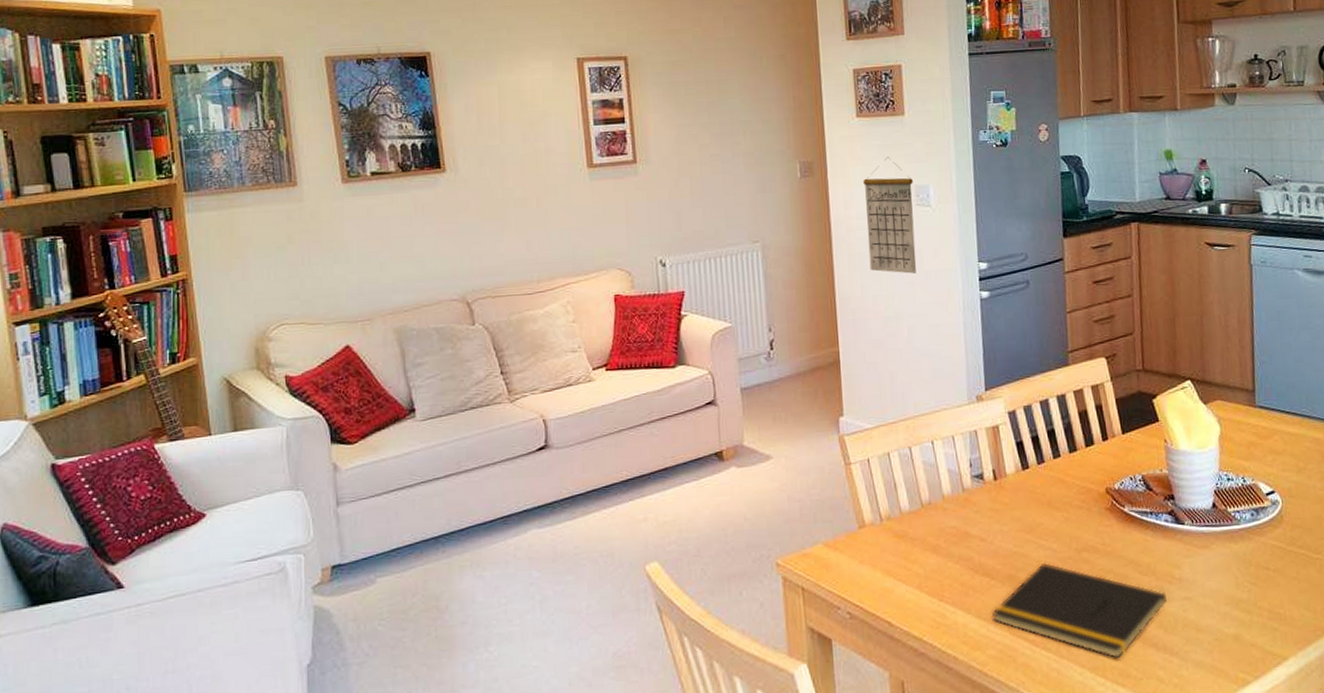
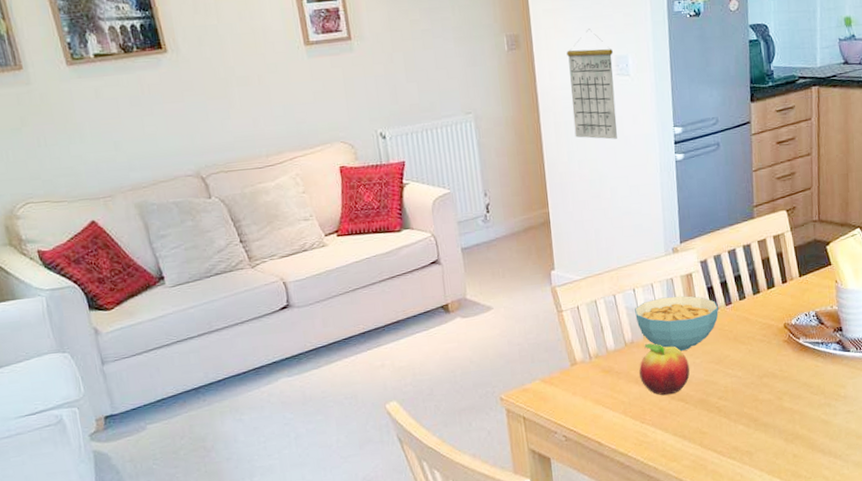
cereal bowl: none [933,450,1030,516] -> present [635,295,719,351]
fruit: none [937,505,996,569] -> present [639,343,690,395]
notepad: present [992,562,1168,659] -> none [686,387,834,464]

